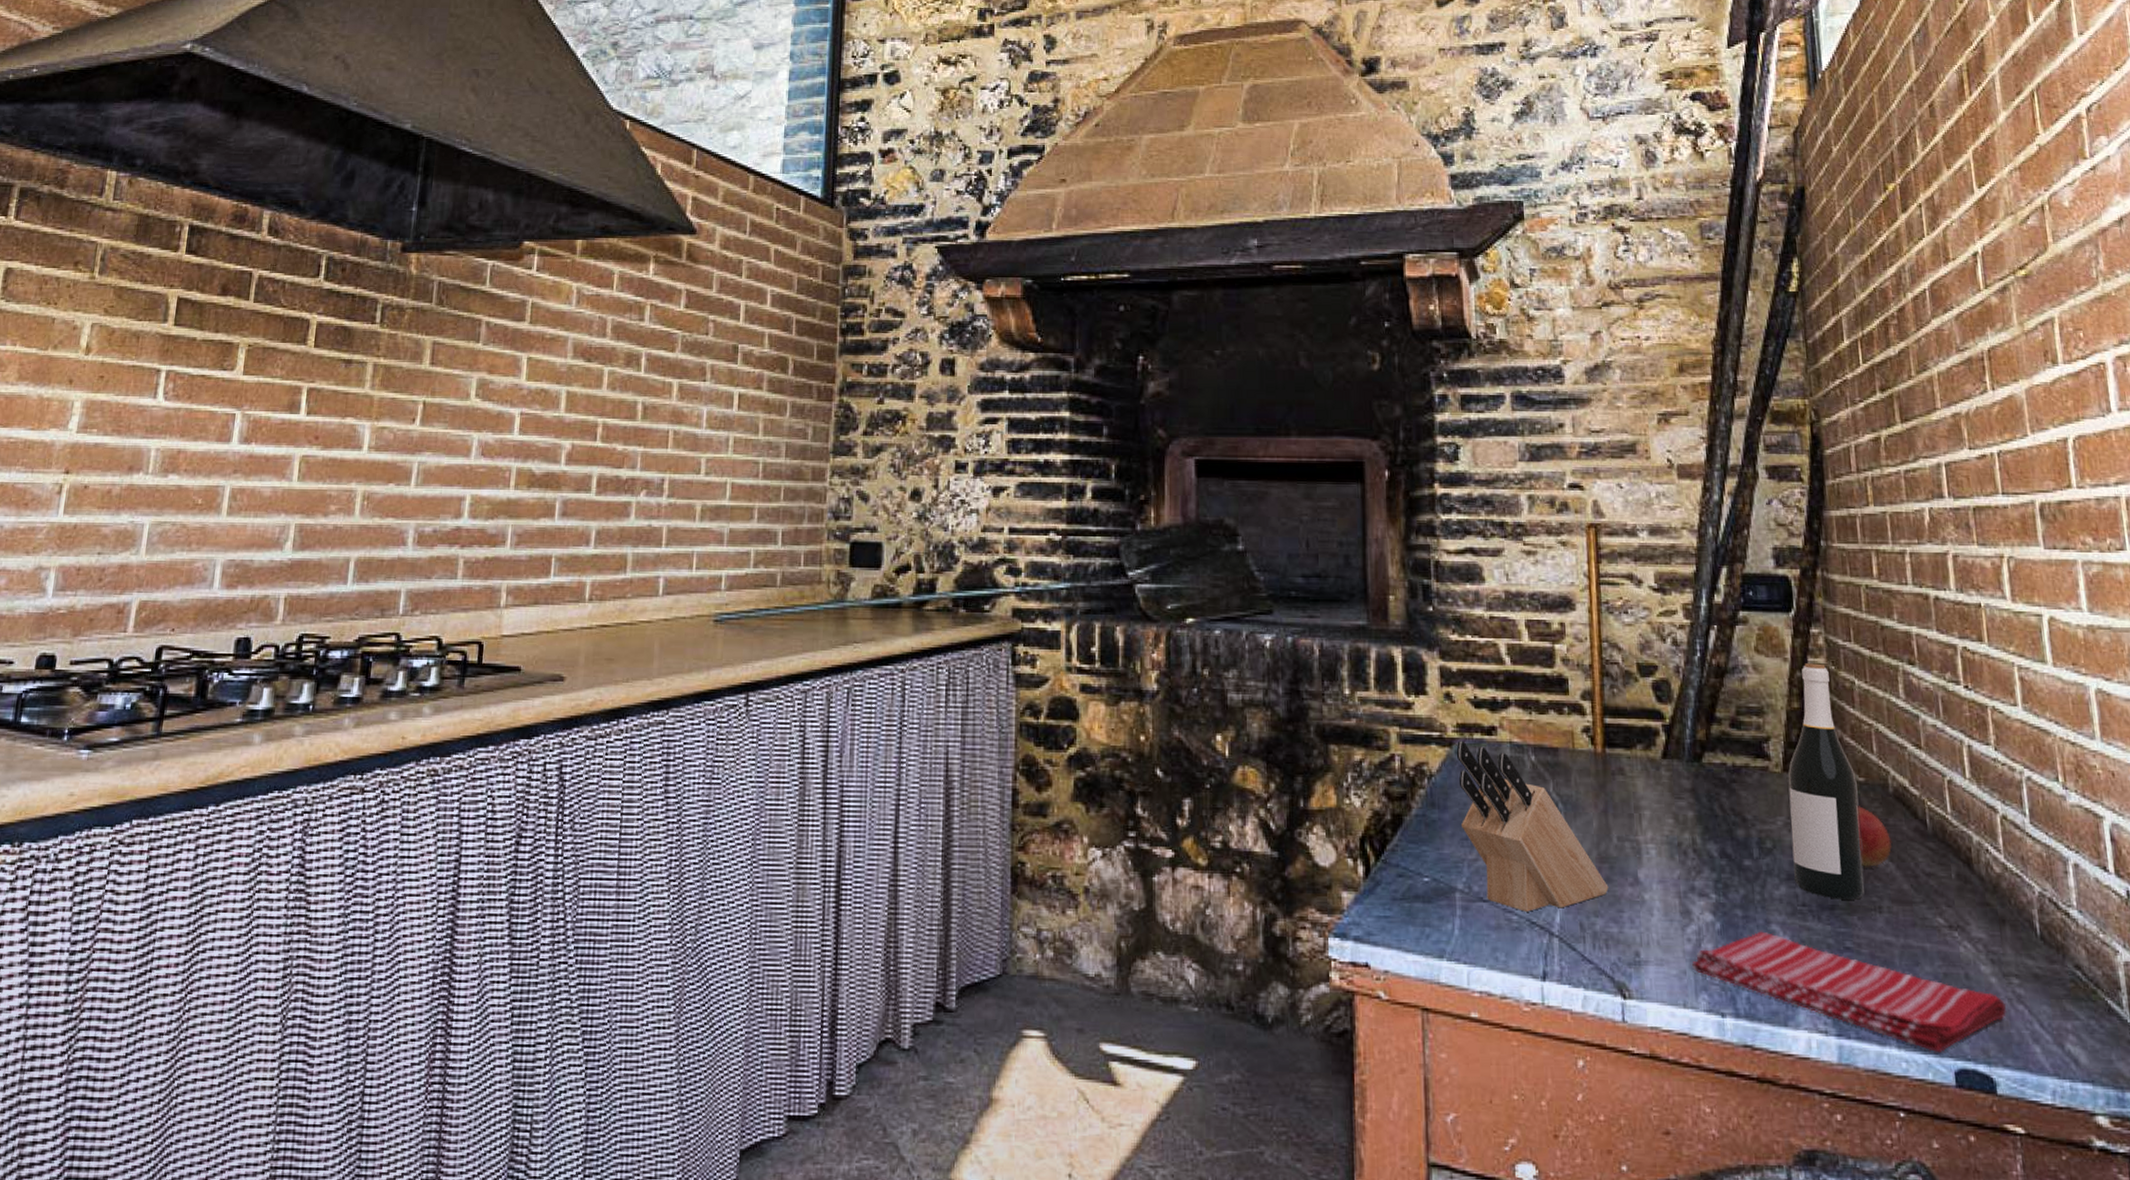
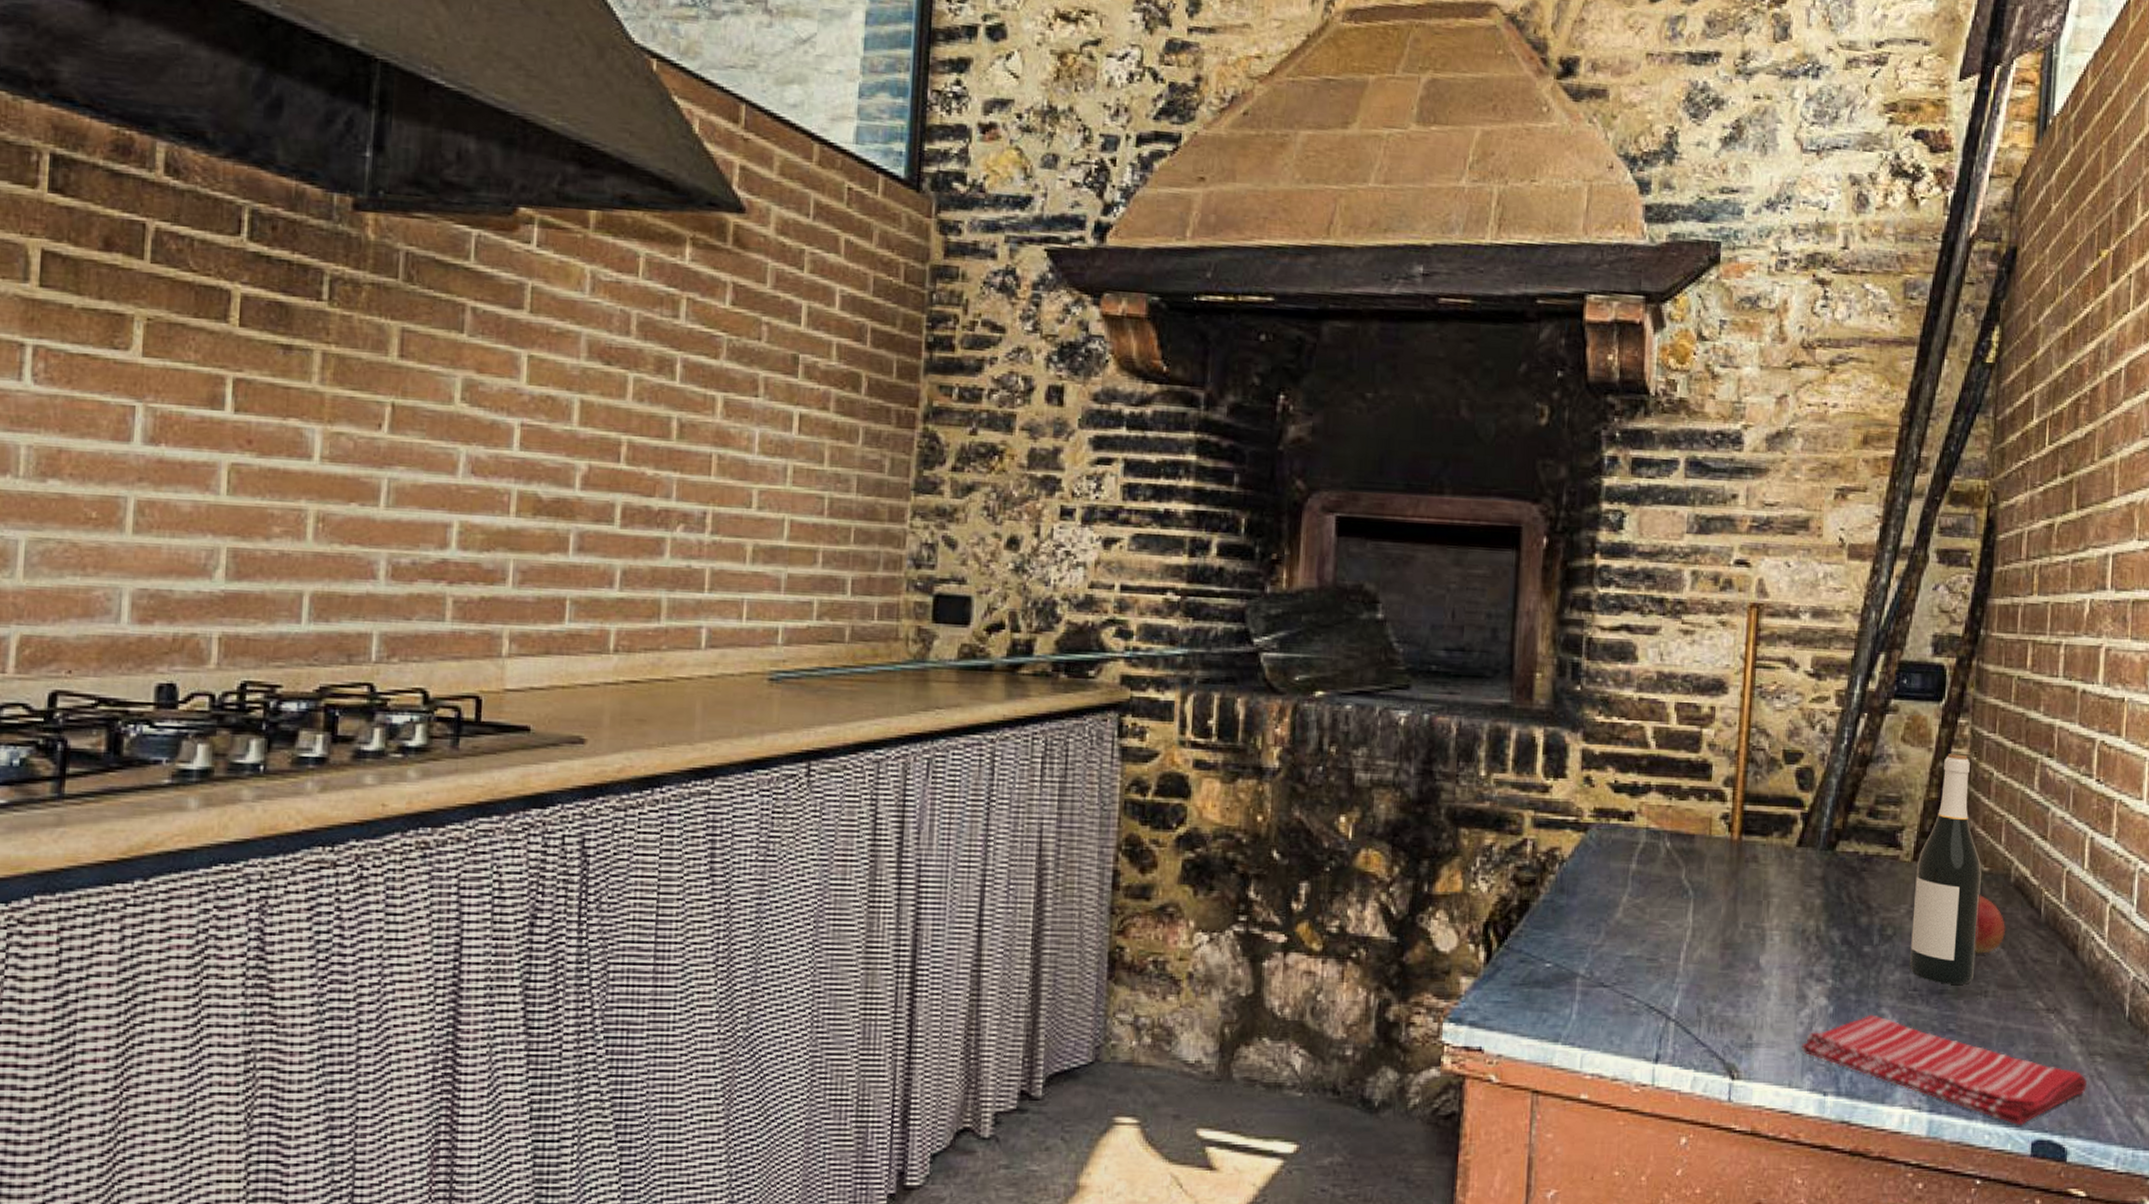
knife block: present [1456,740,1609,912] -> none [1588,826,1730,997]

